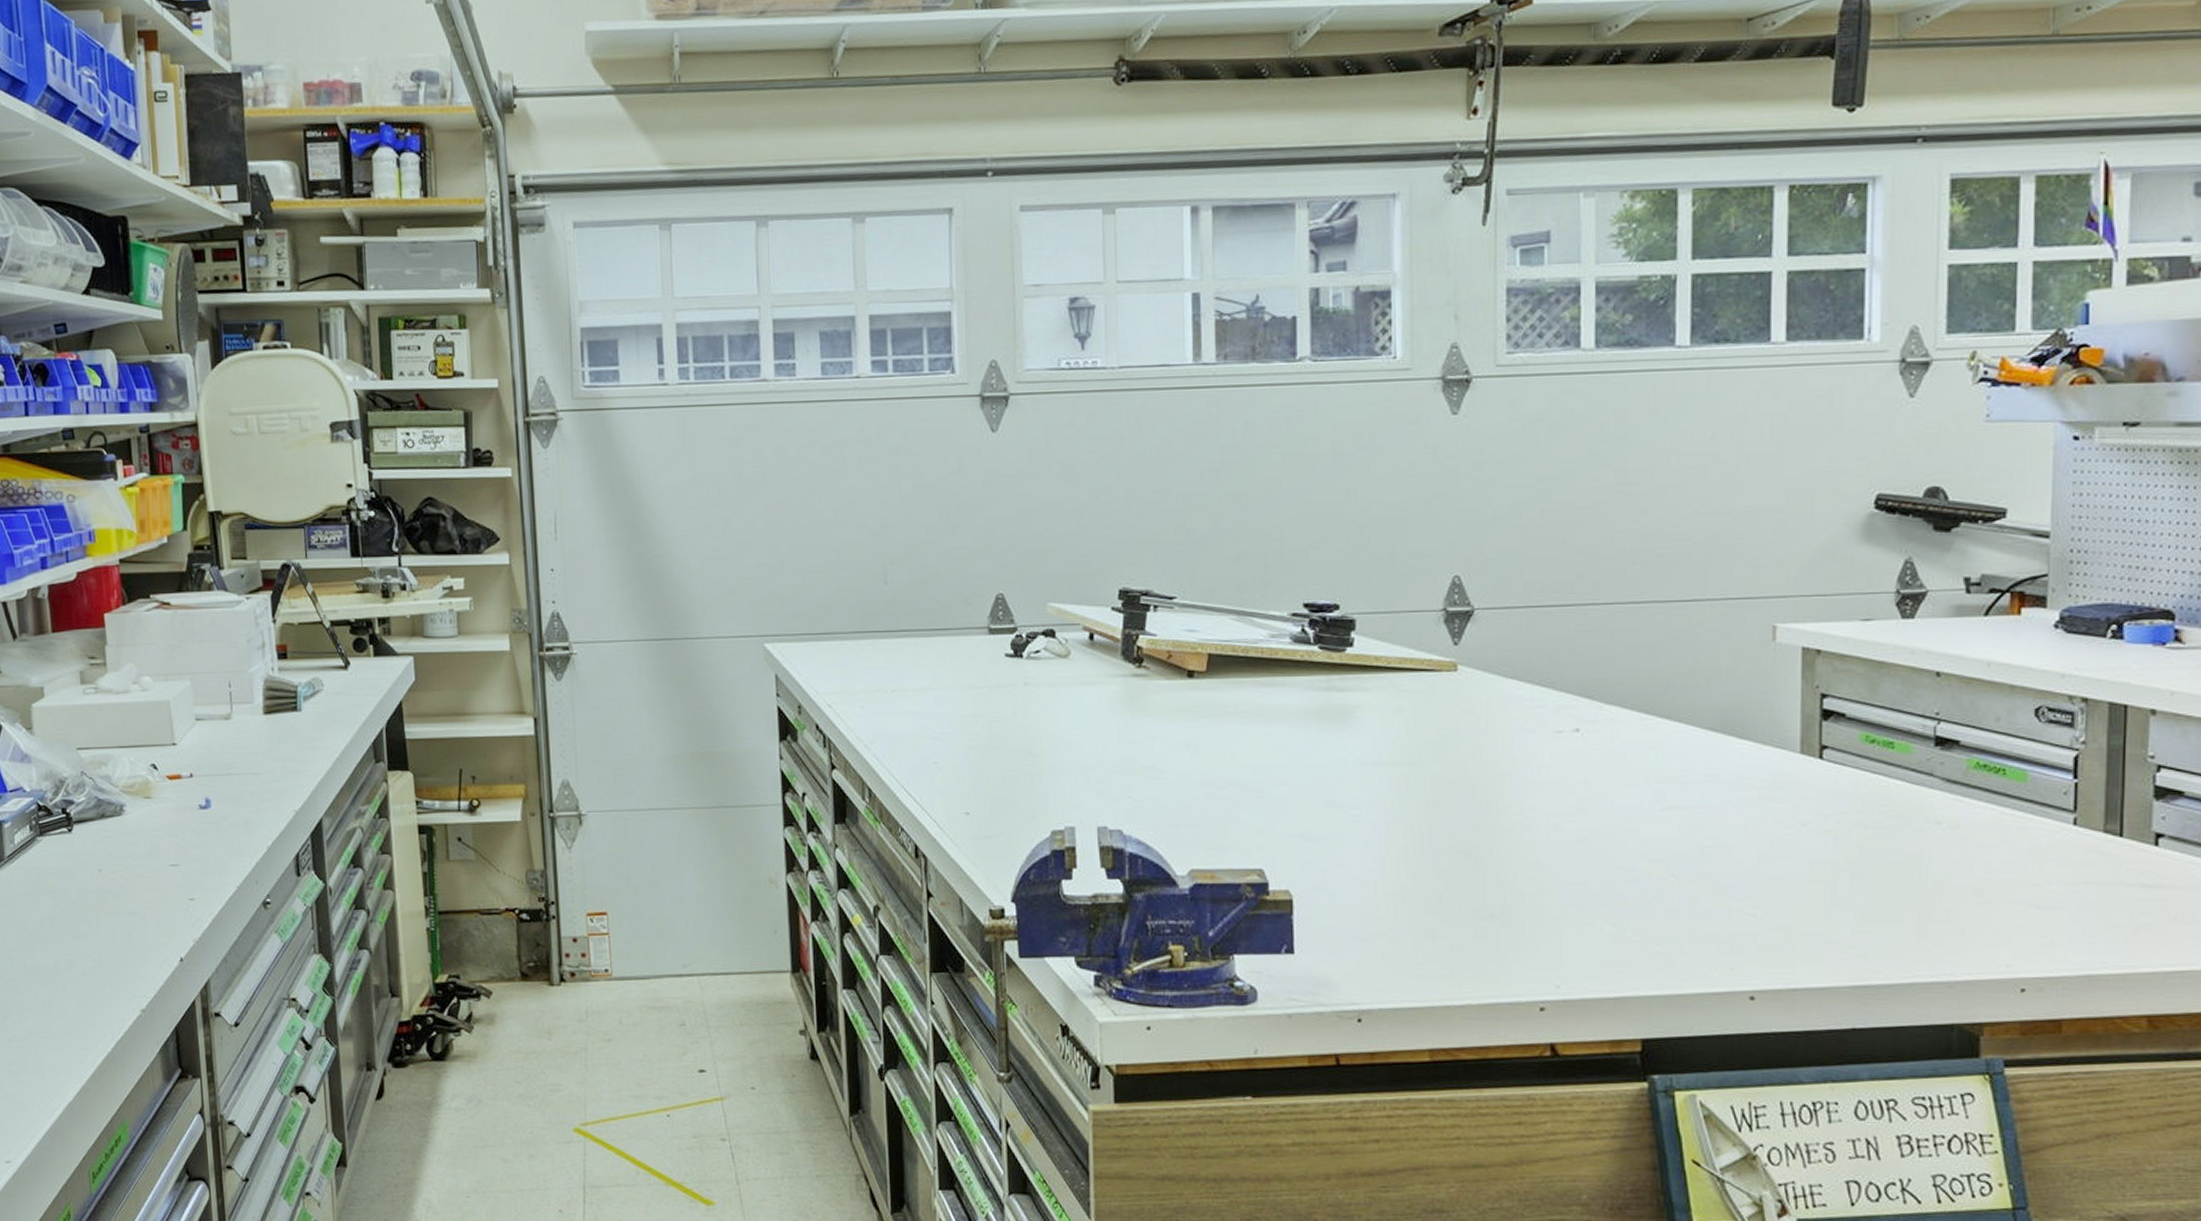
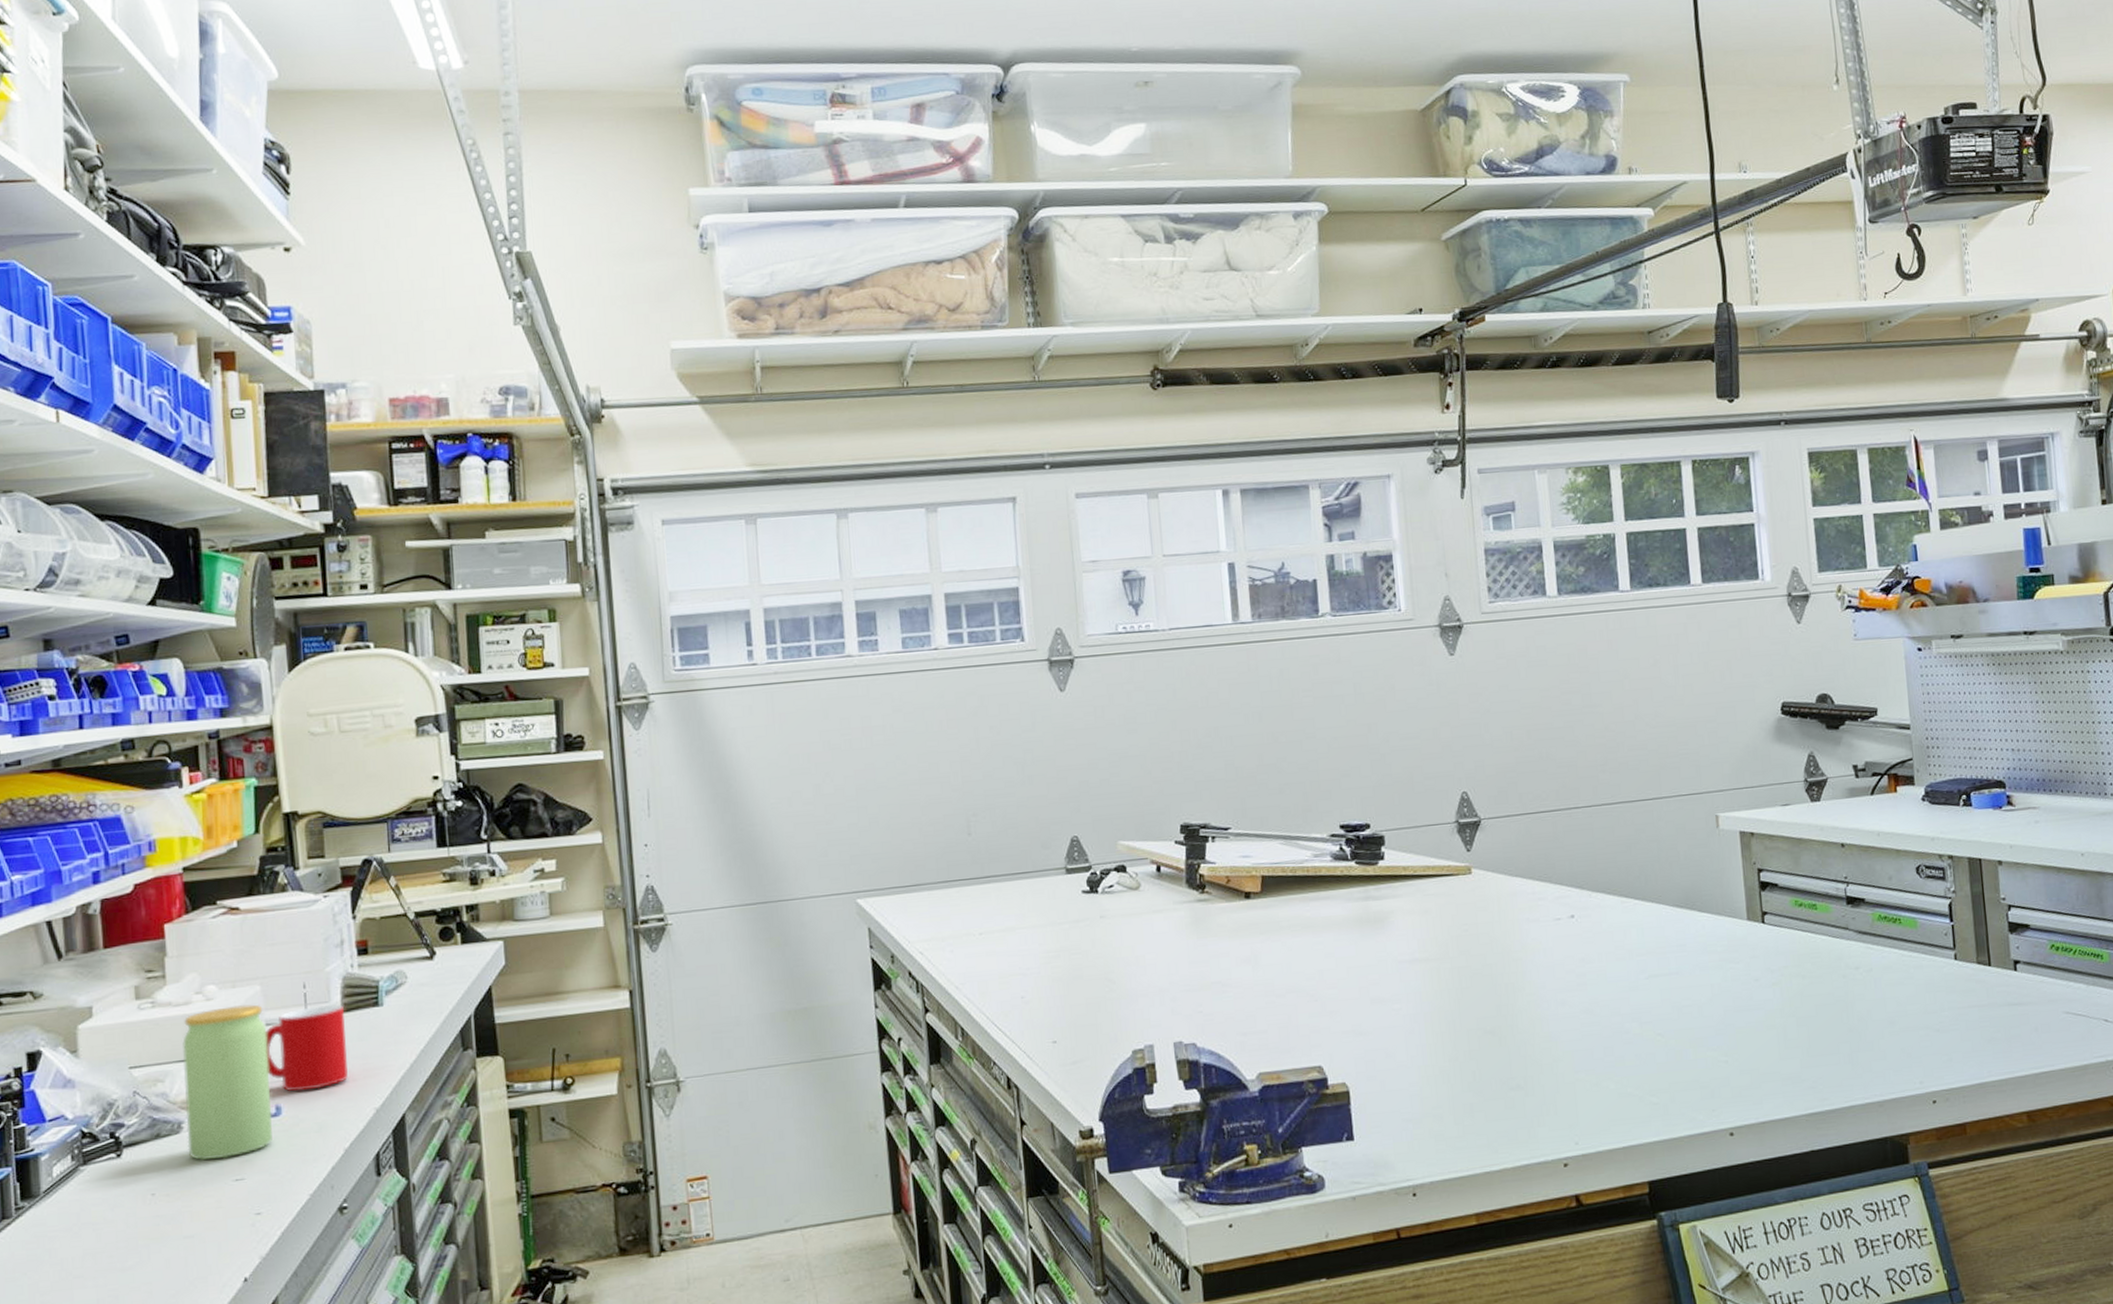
jar: none [123,698,203,844] -> present [183,1004,272,1161]
cup: none [196,704,270,787] -> present [266,1004,348,1092]

